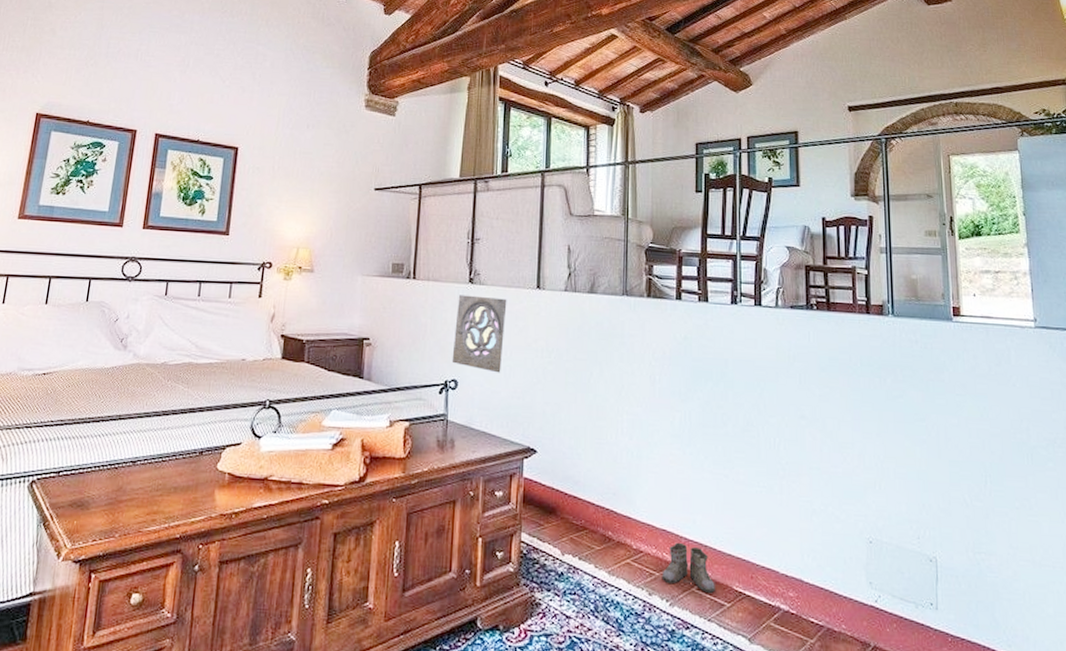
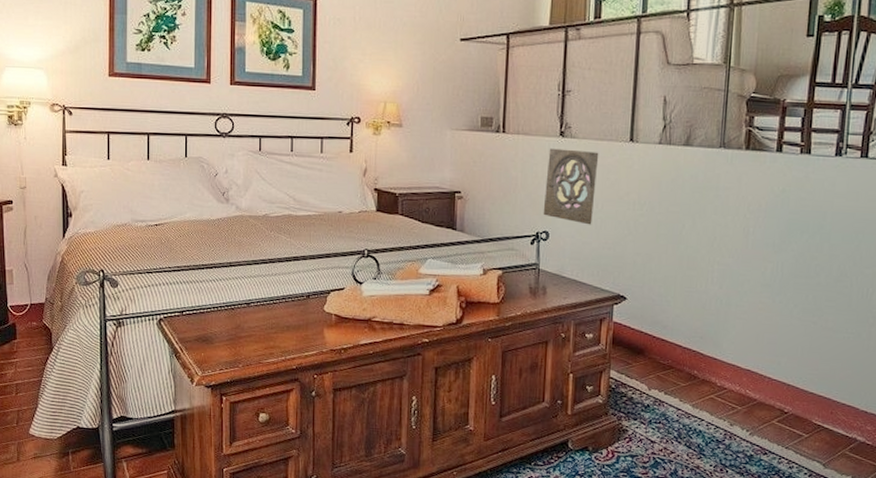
boots: present [661,542,715,593] -> none [743,381,795,425]

